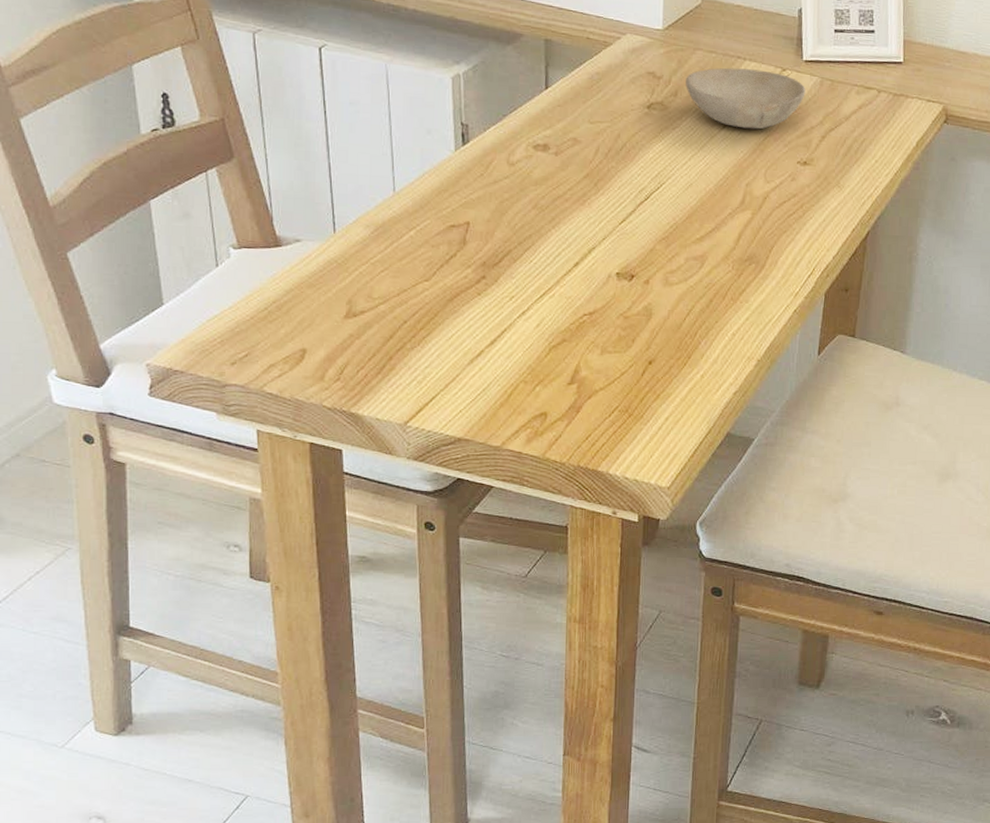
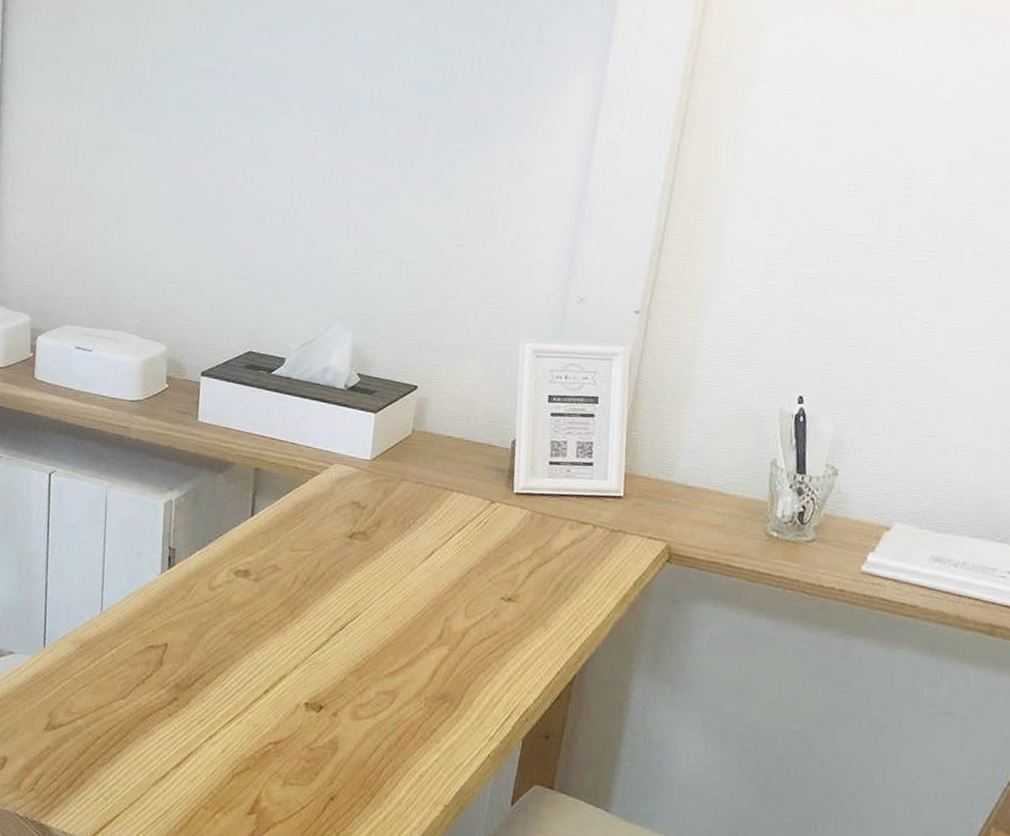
bowl: present [686,67,806,130] -> none [389,498,515,563]

